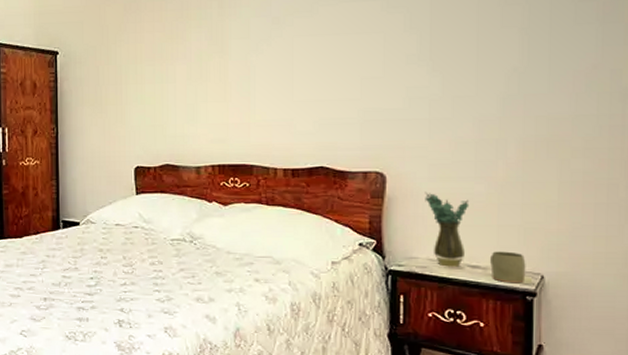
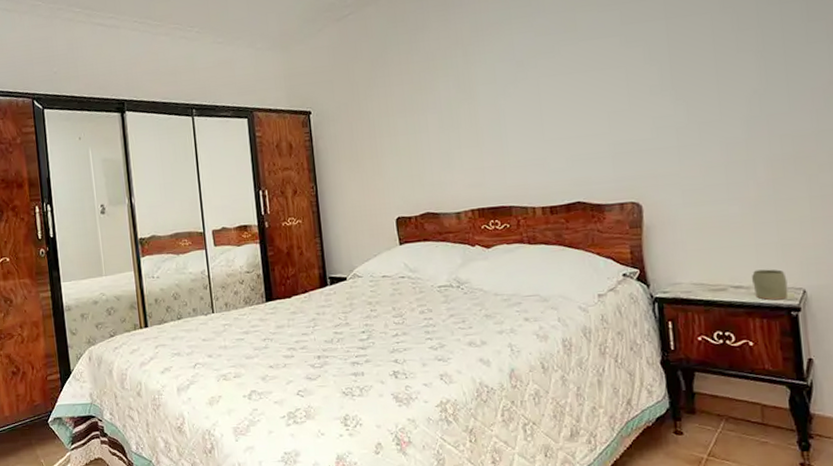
vase: present [425,192,470,267] -> none [681,217,727,290]

